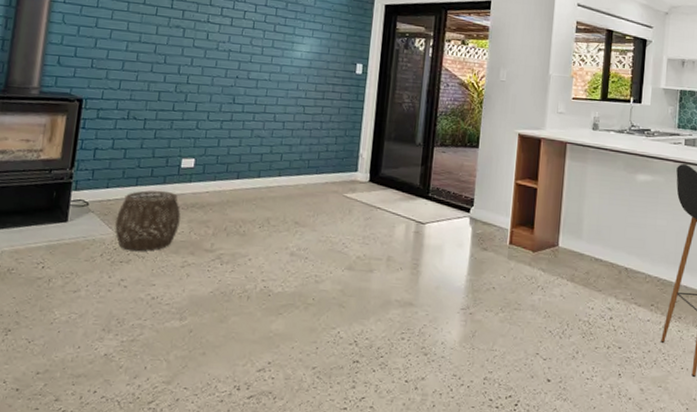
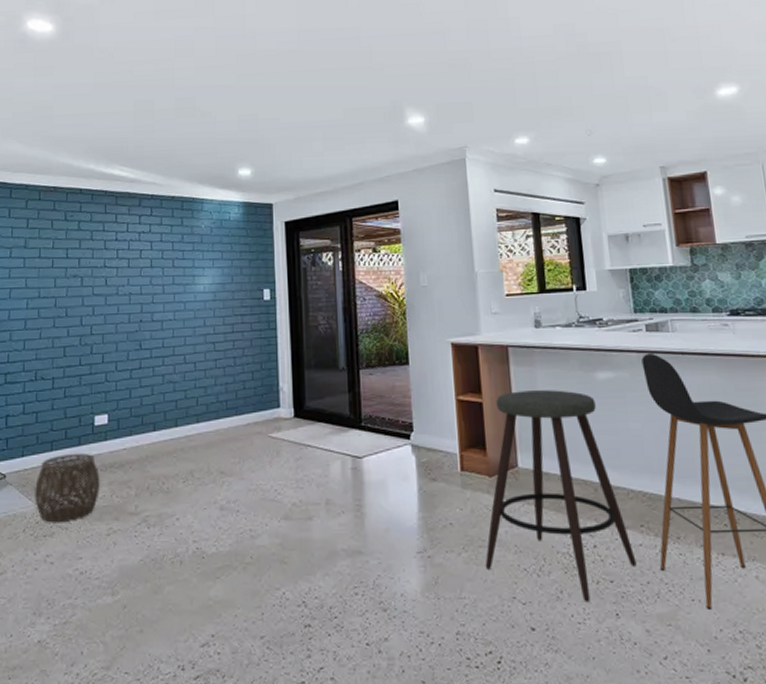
bar stool: none [517,182,643,363] -> present [485,390,637,603]

